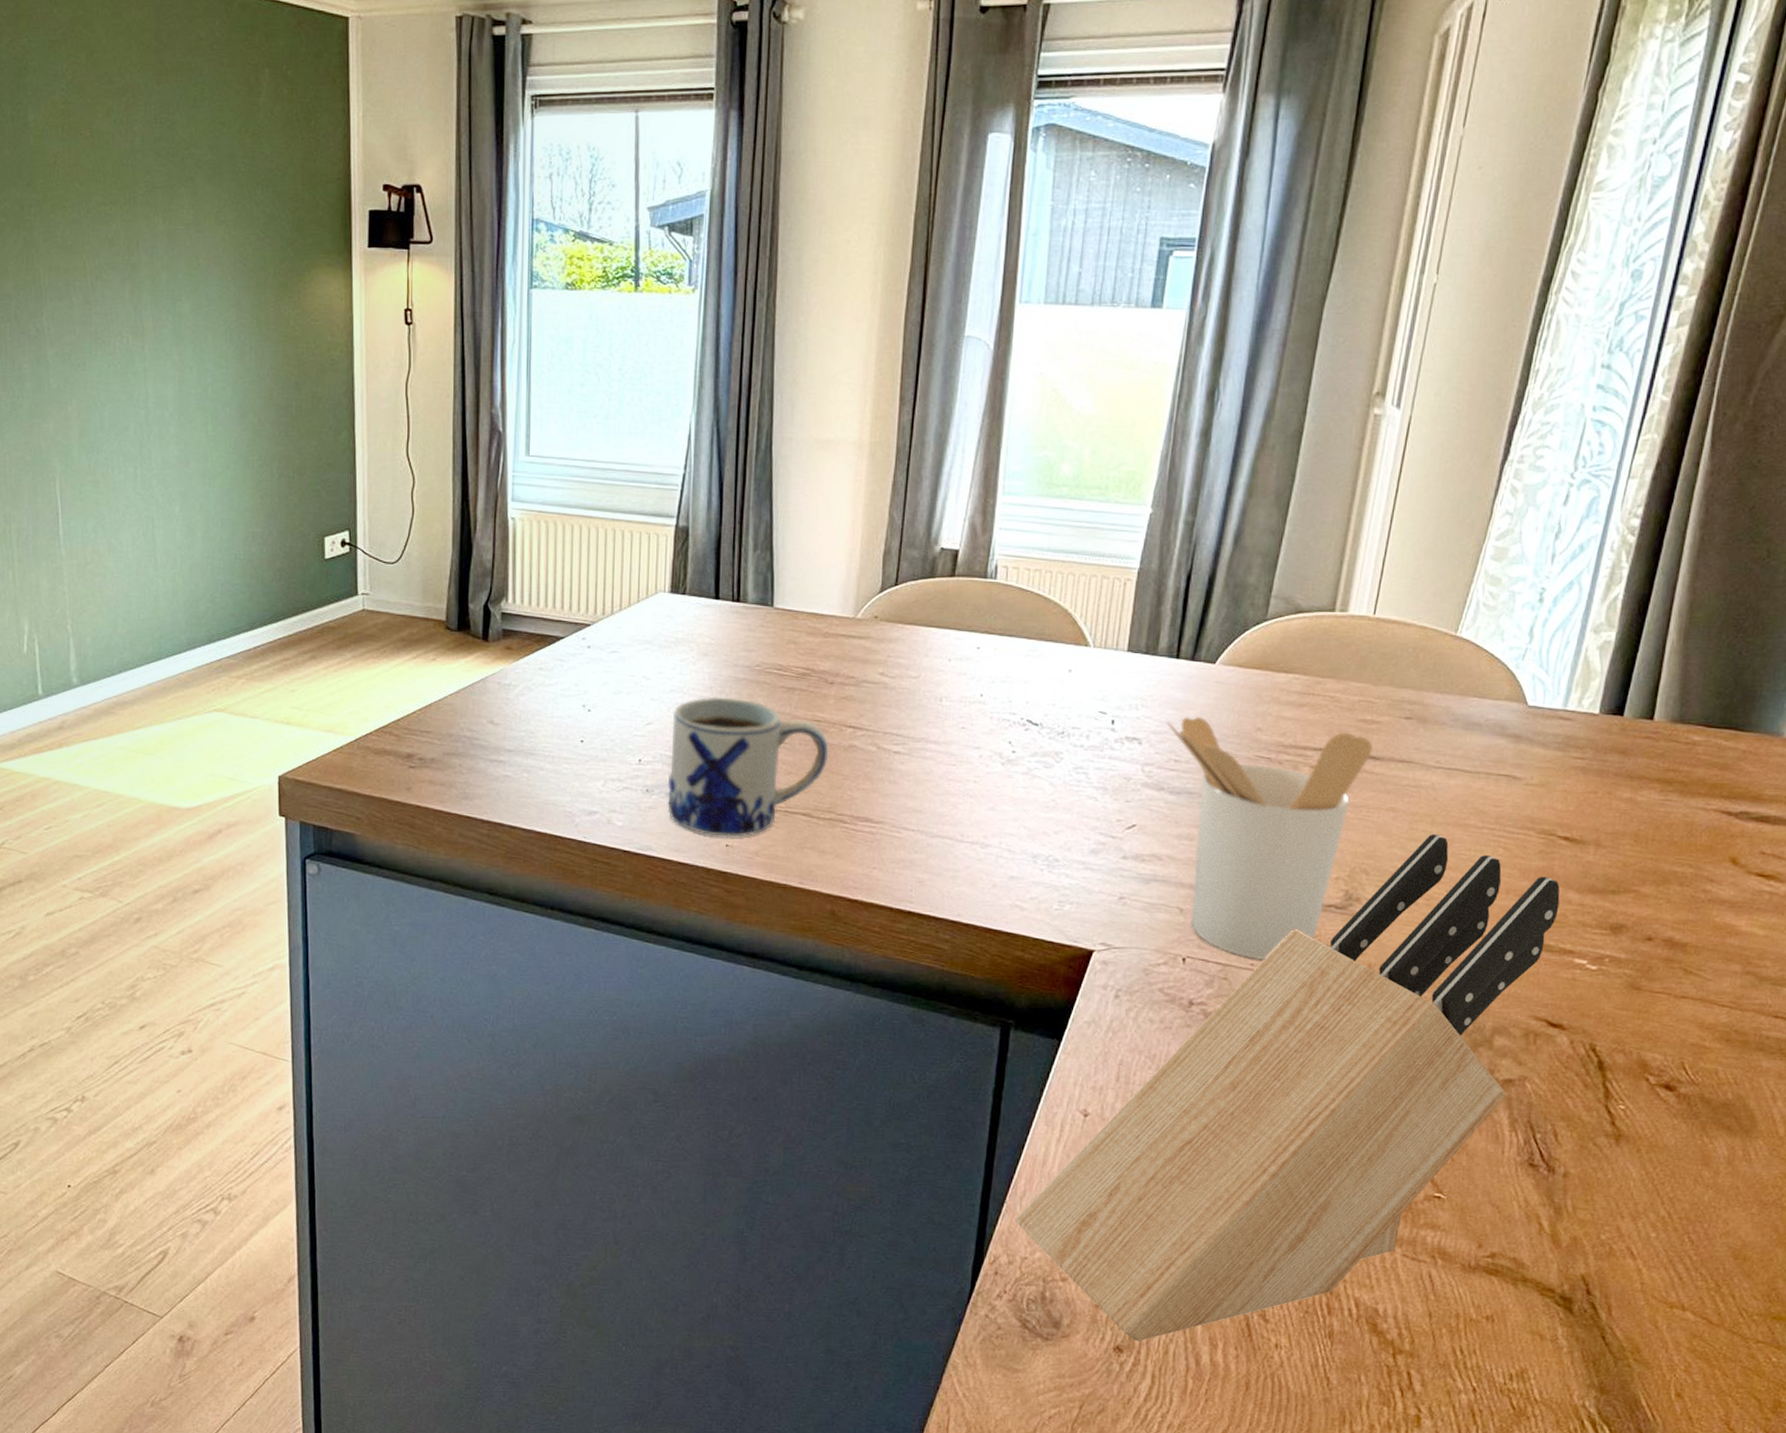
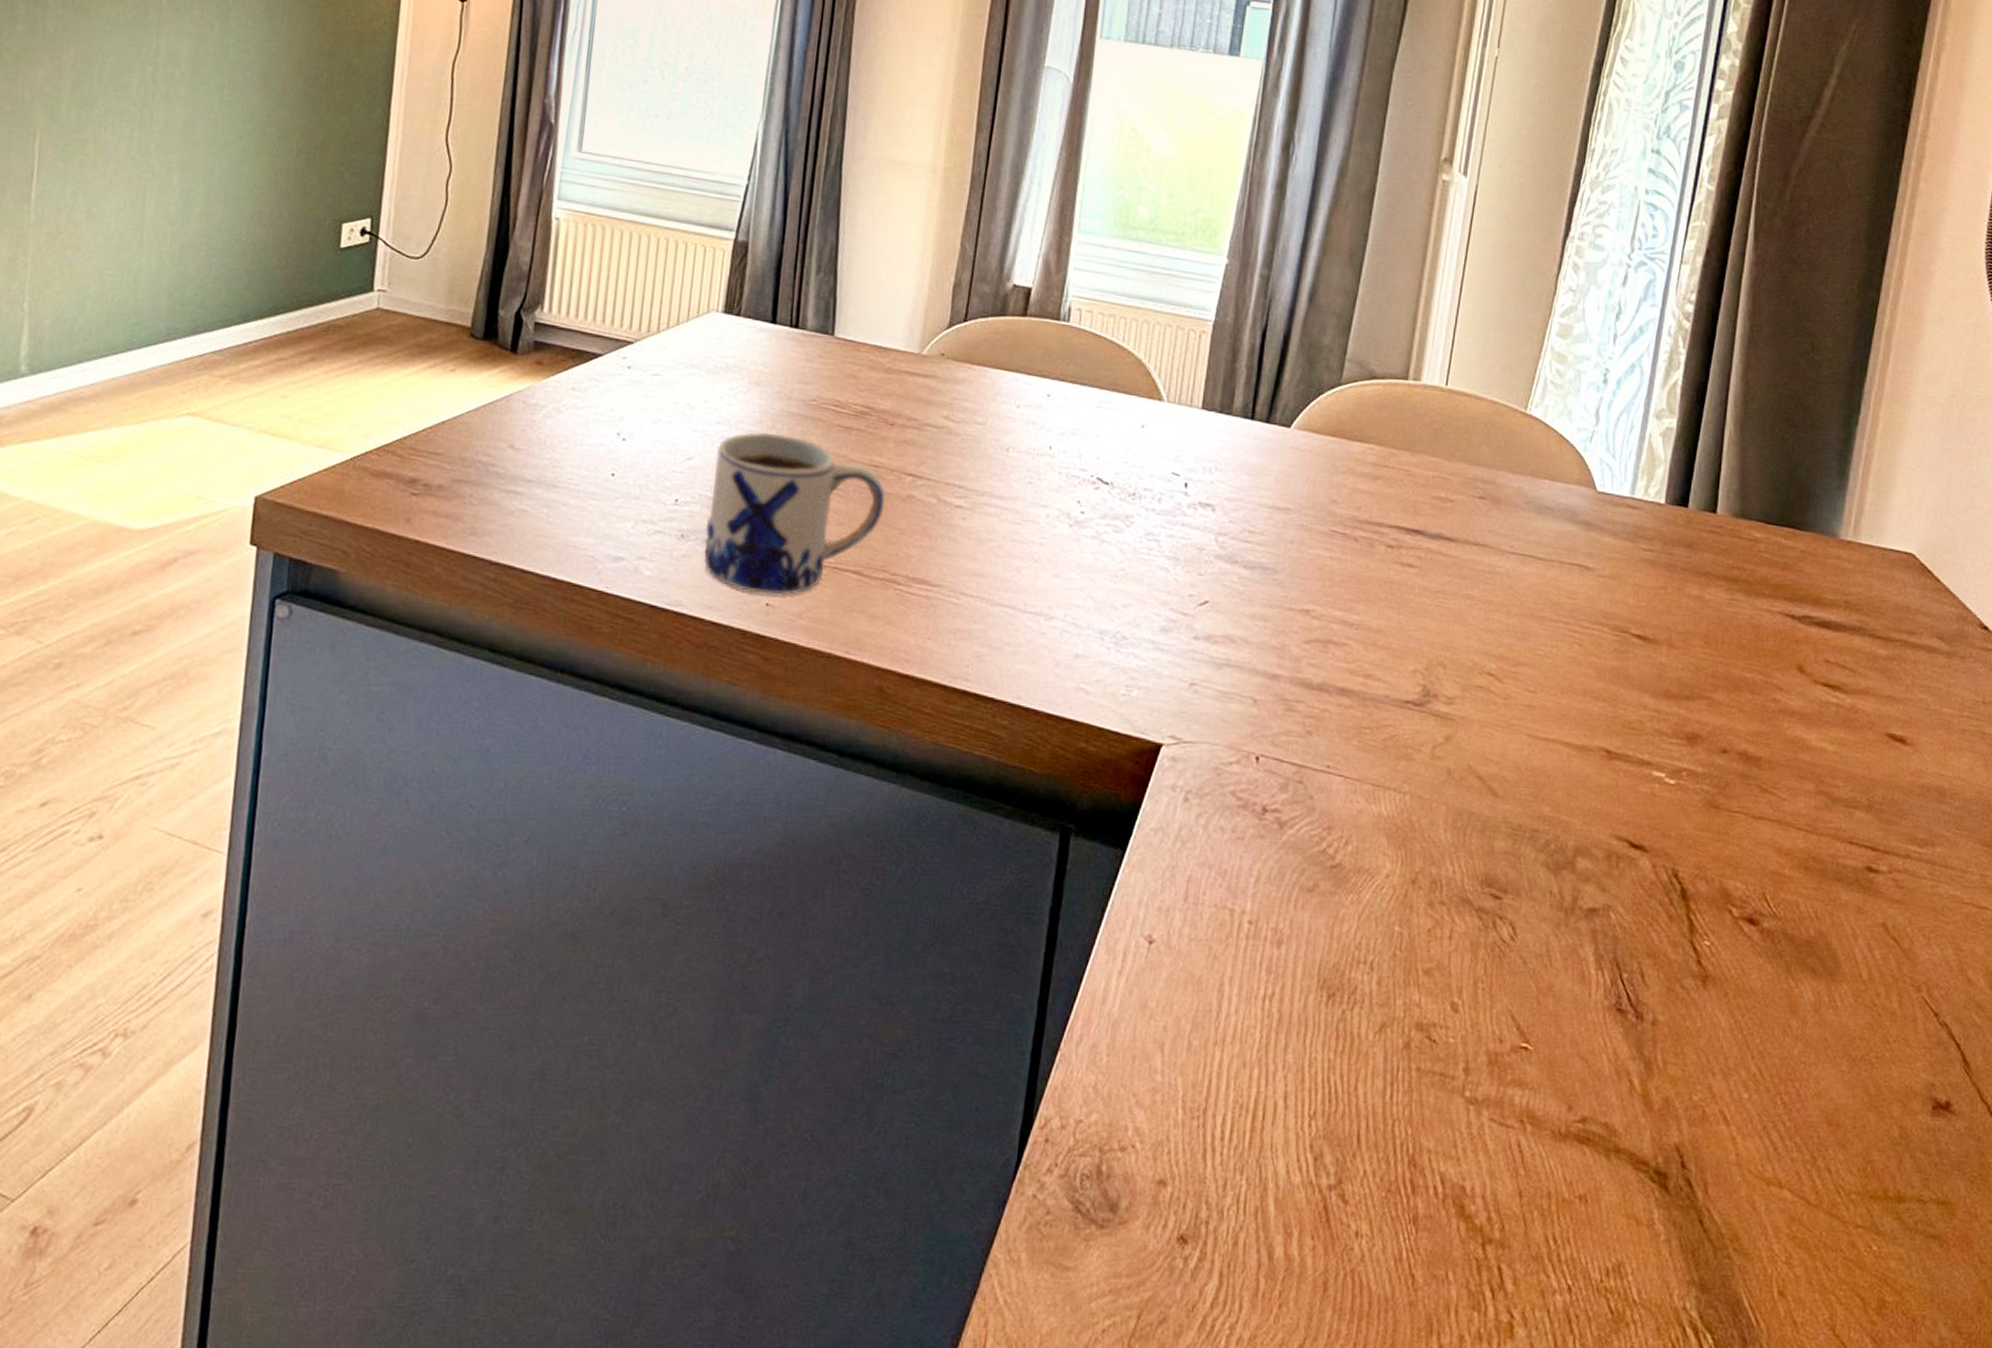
knife block: present [1016,835,1560,1341] -> none [1071,626,1636,1228]
utensil holder: present [1166,716,1373,959] -> none [1240,483,1448,761]

